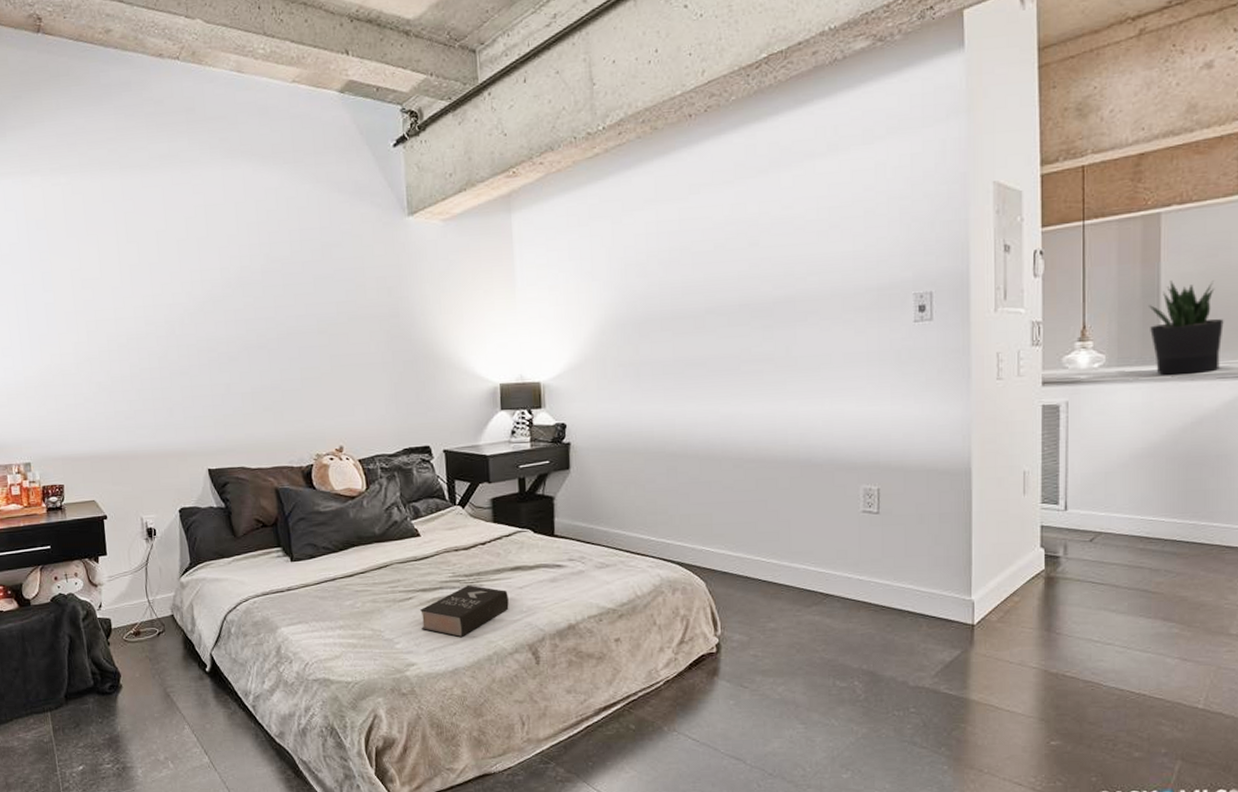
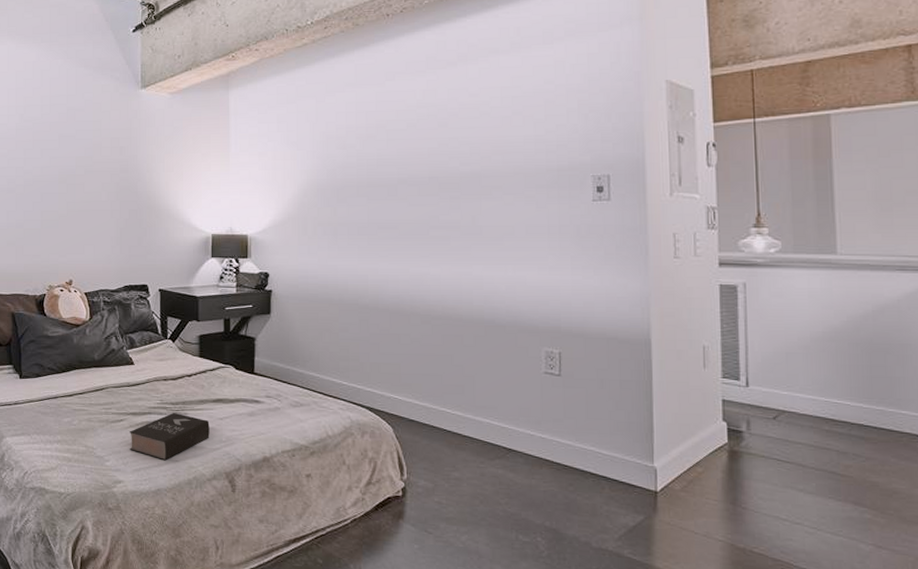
planter: present [1149,280,1224,376] -> none [823,176,900,265]

